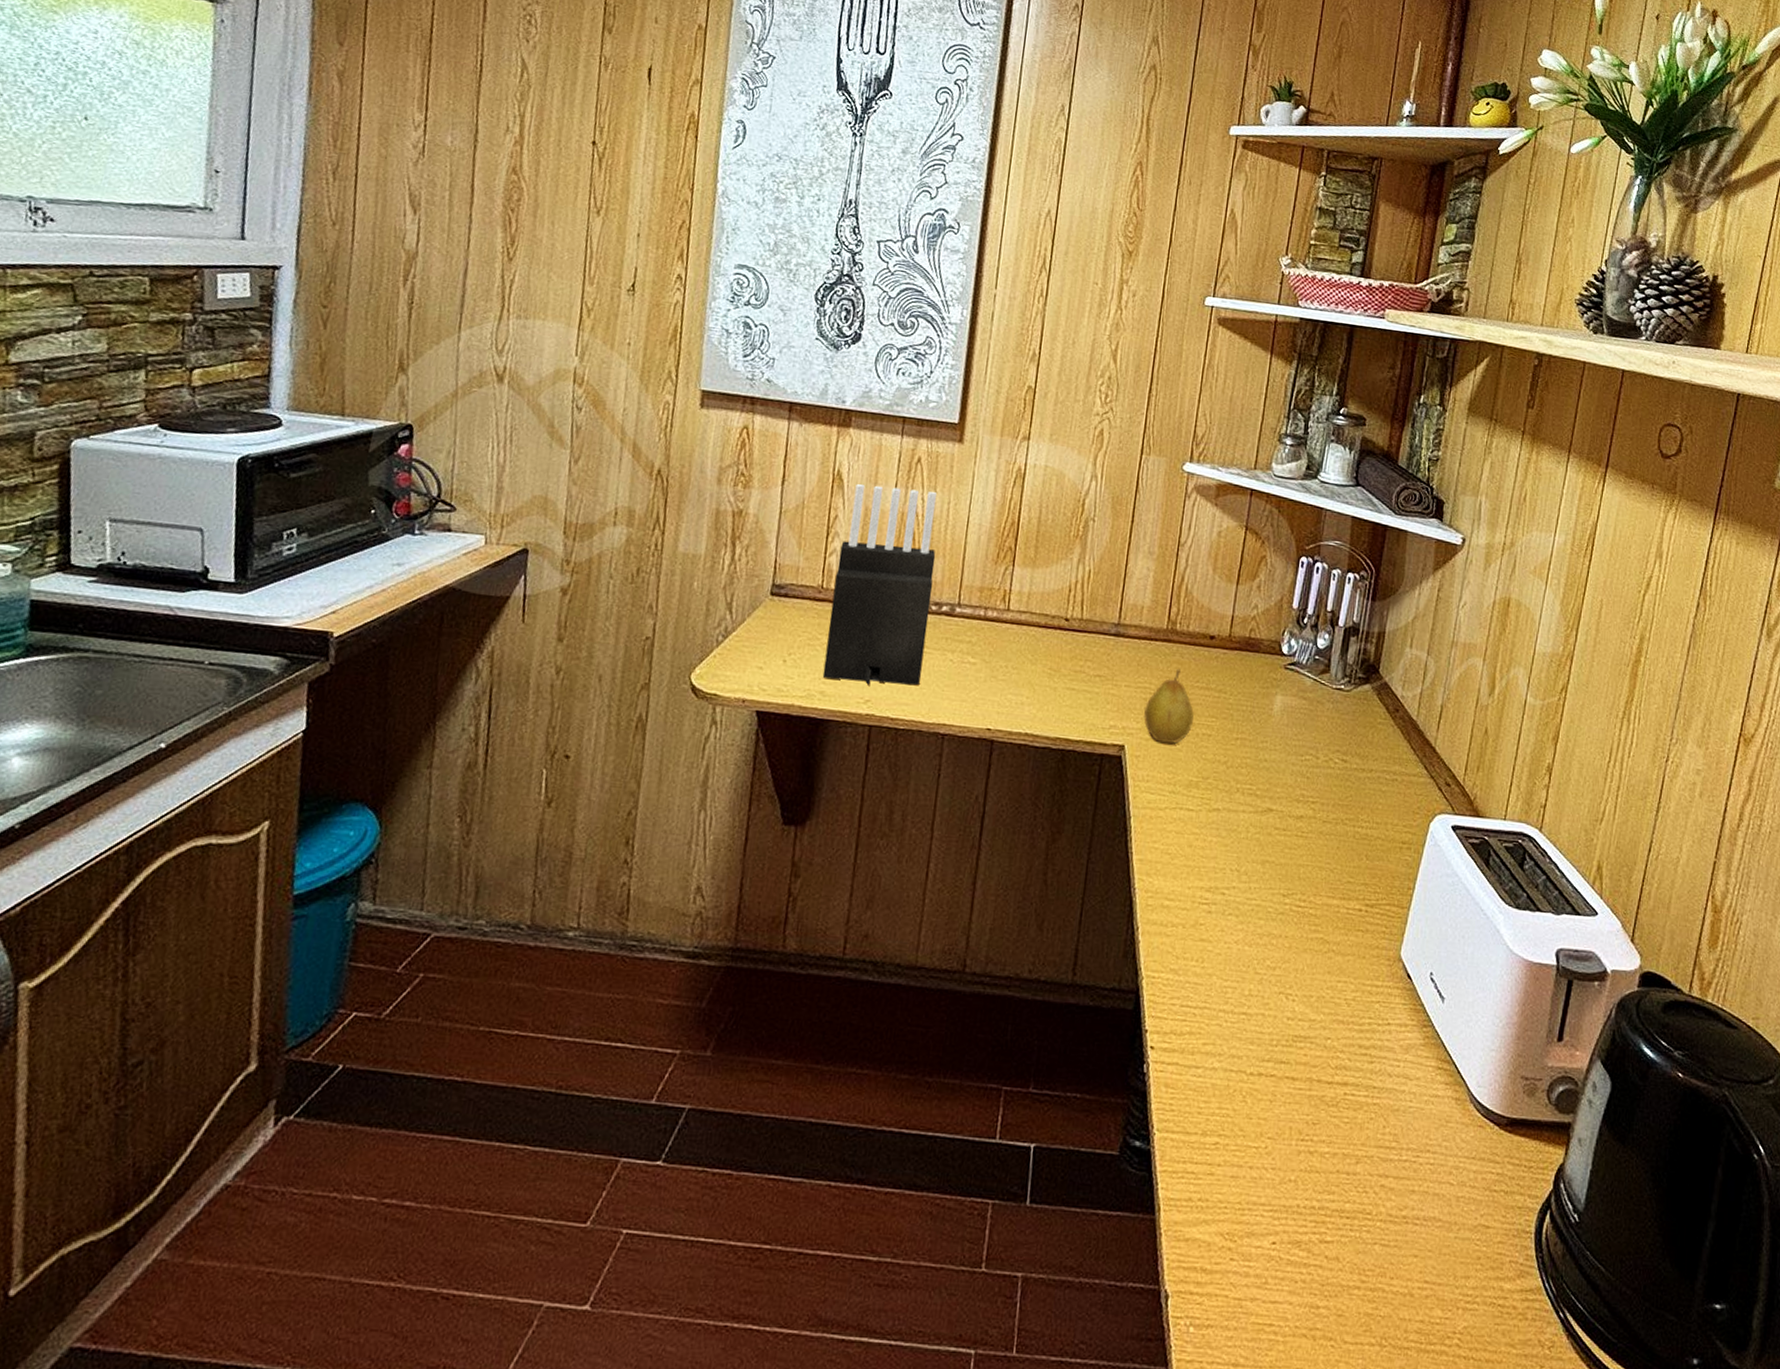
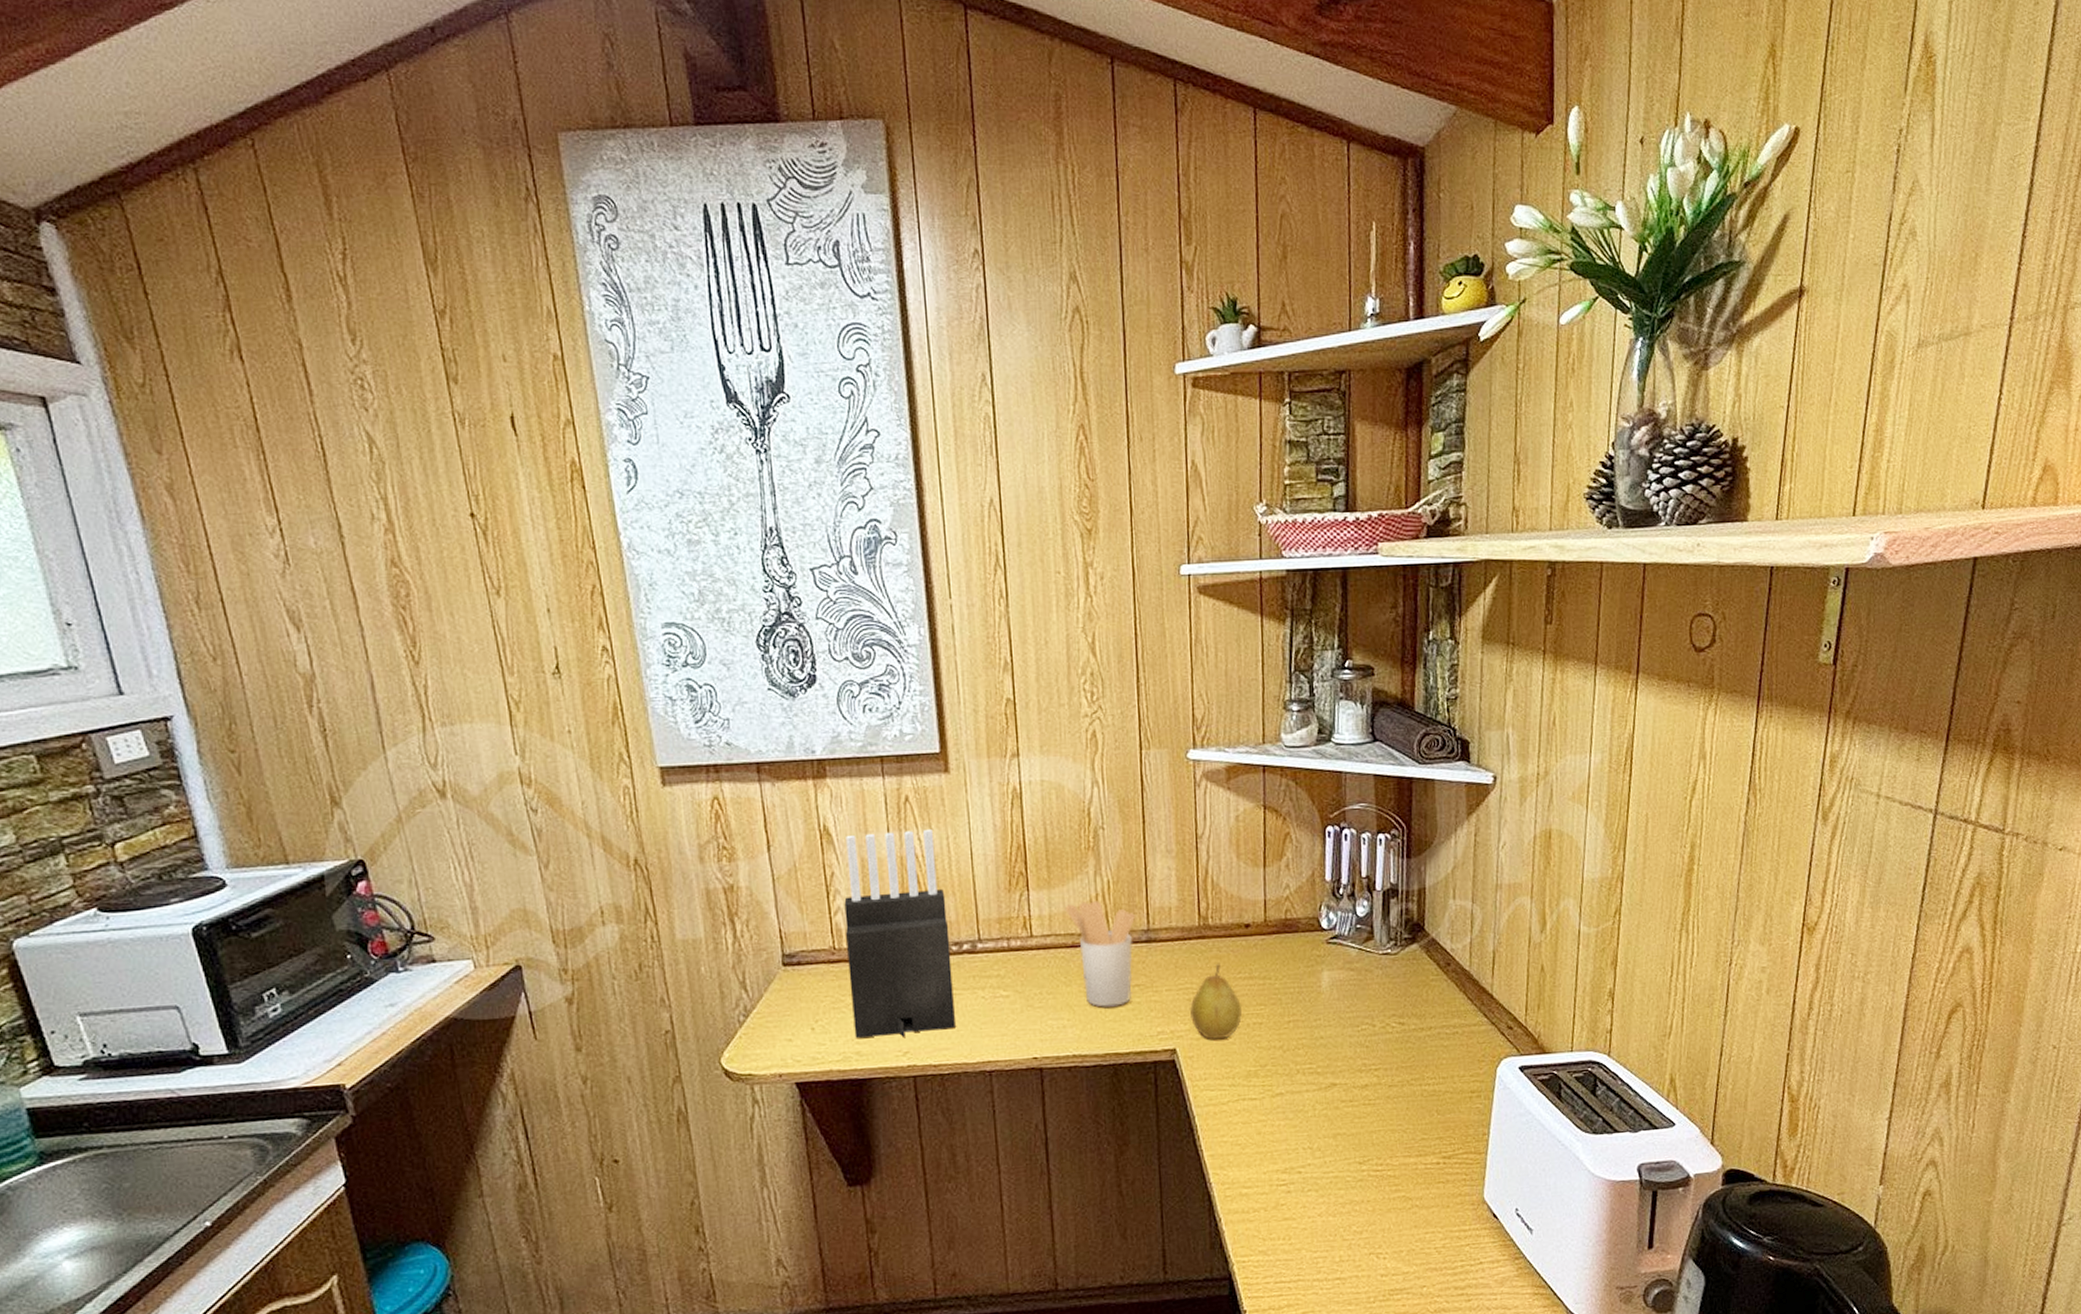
utensil holder: none [1044,585,1110,693] -> present [1065,900,1136,1007]

